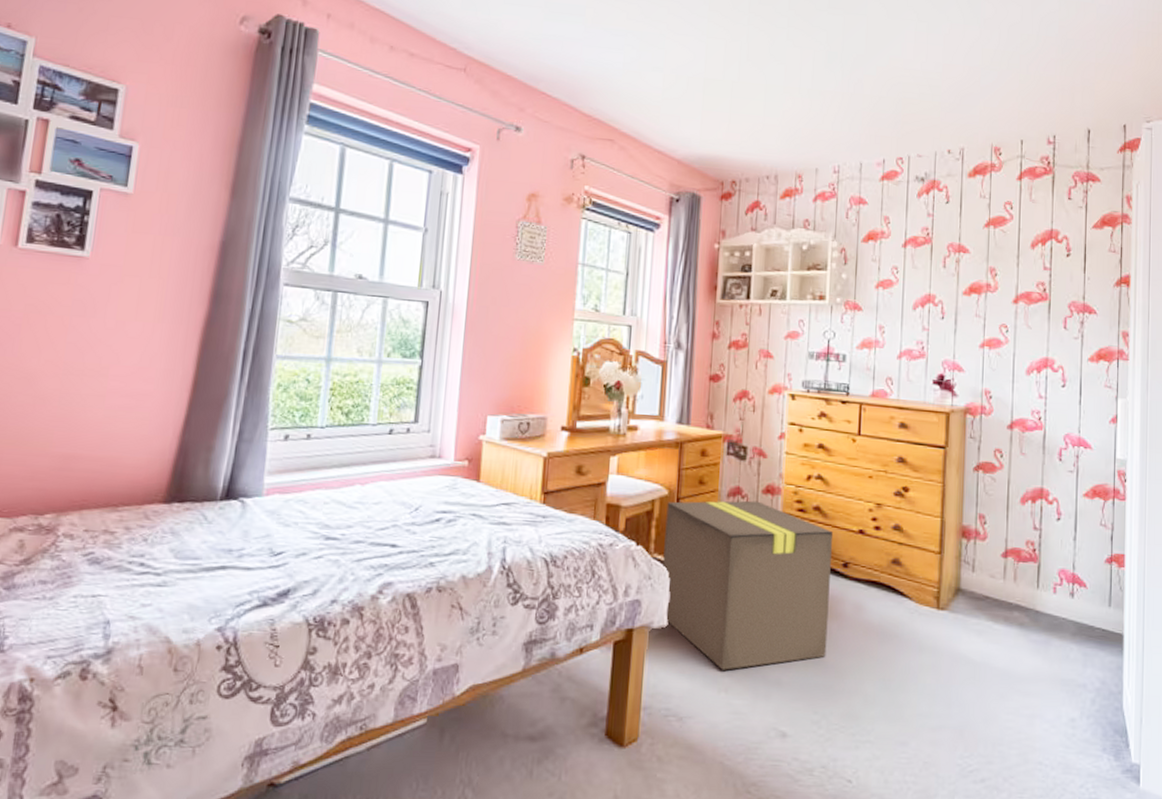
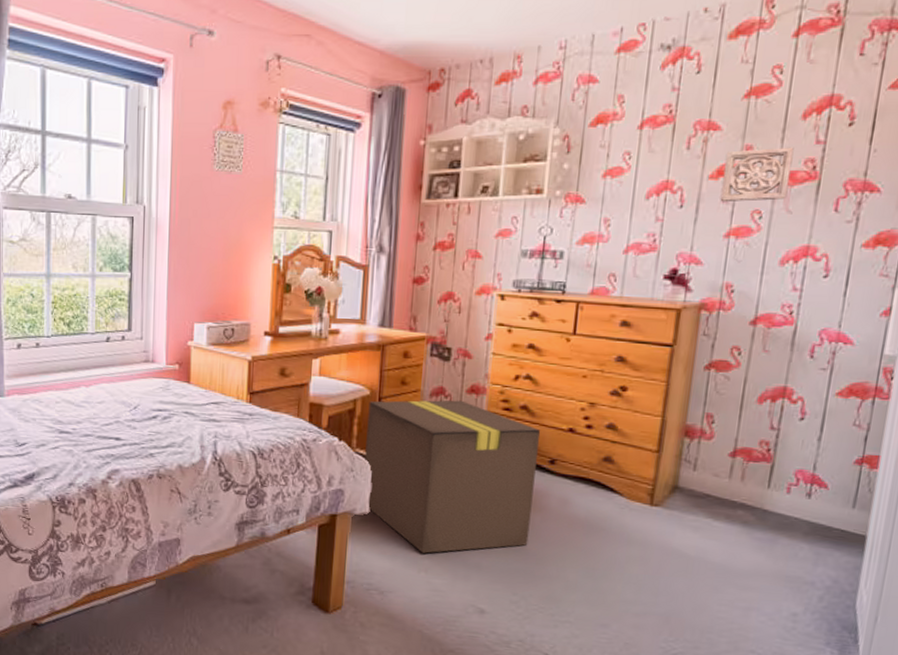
wall ornament: none [973,271,1027,317] -> present [720,147,794,203]

